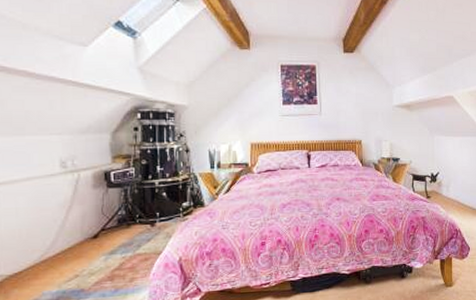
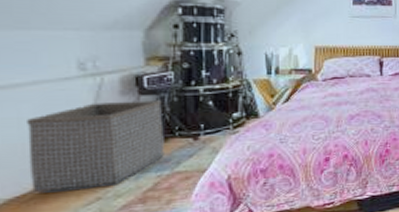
laundry basket: none [21,192,128,271] -> present [25,100,164,194]

